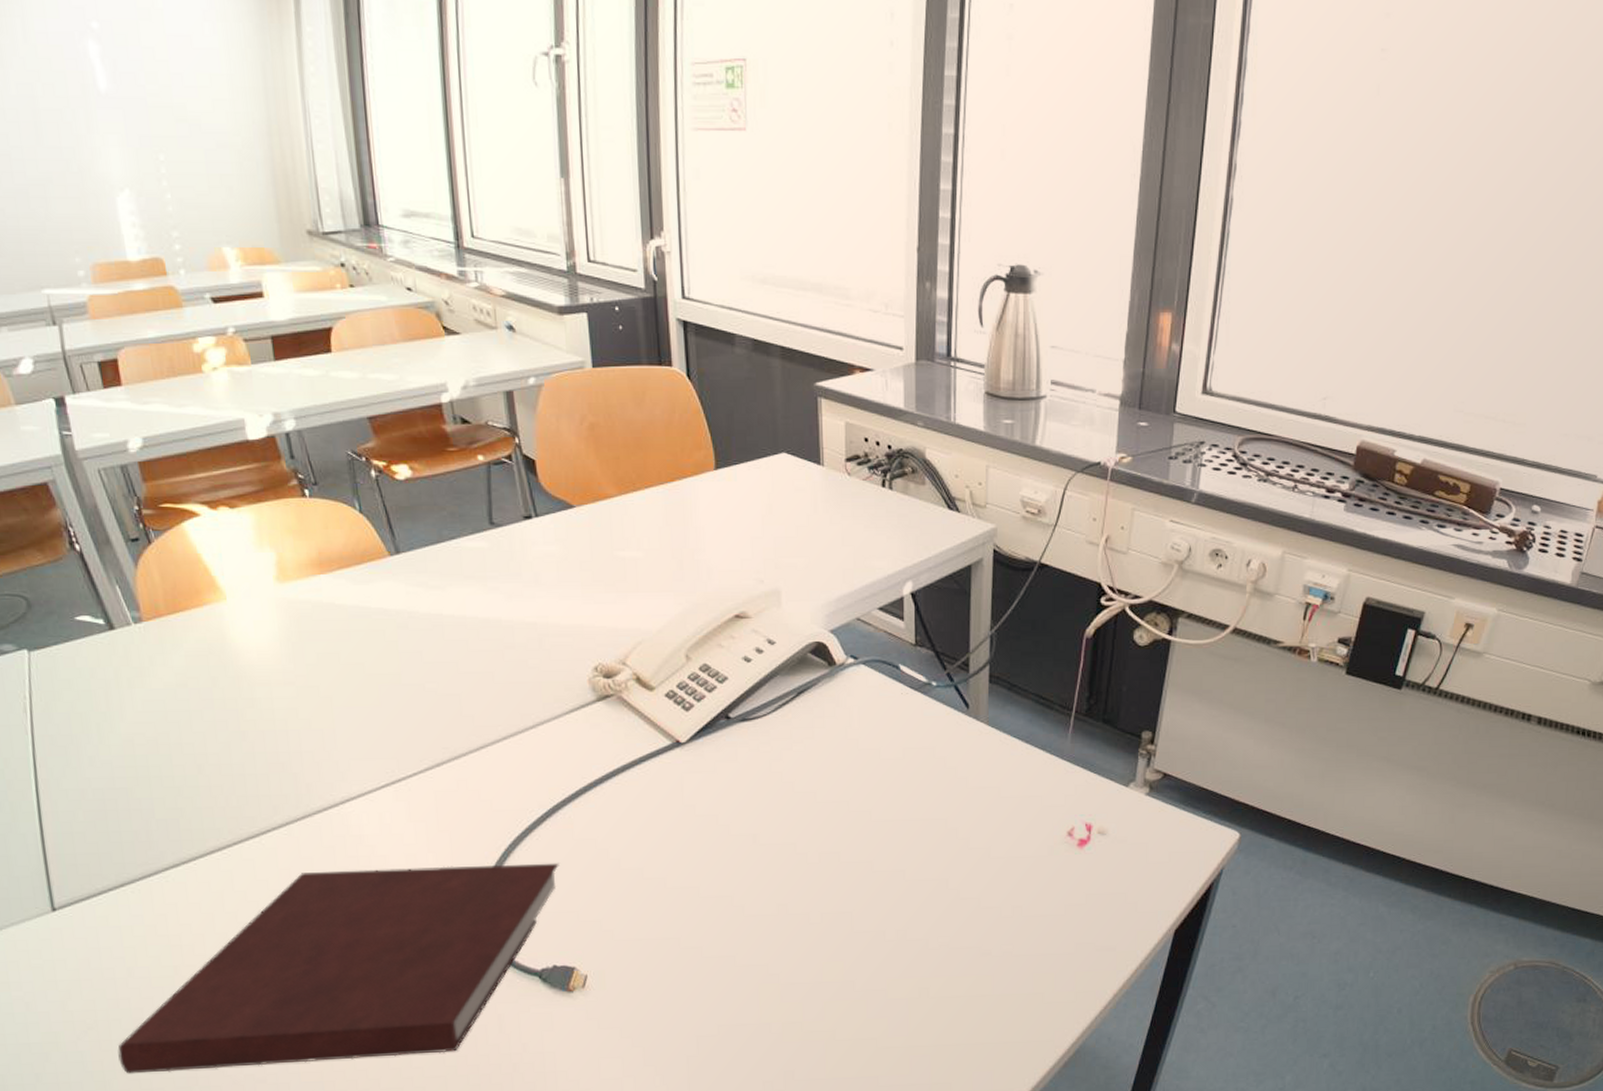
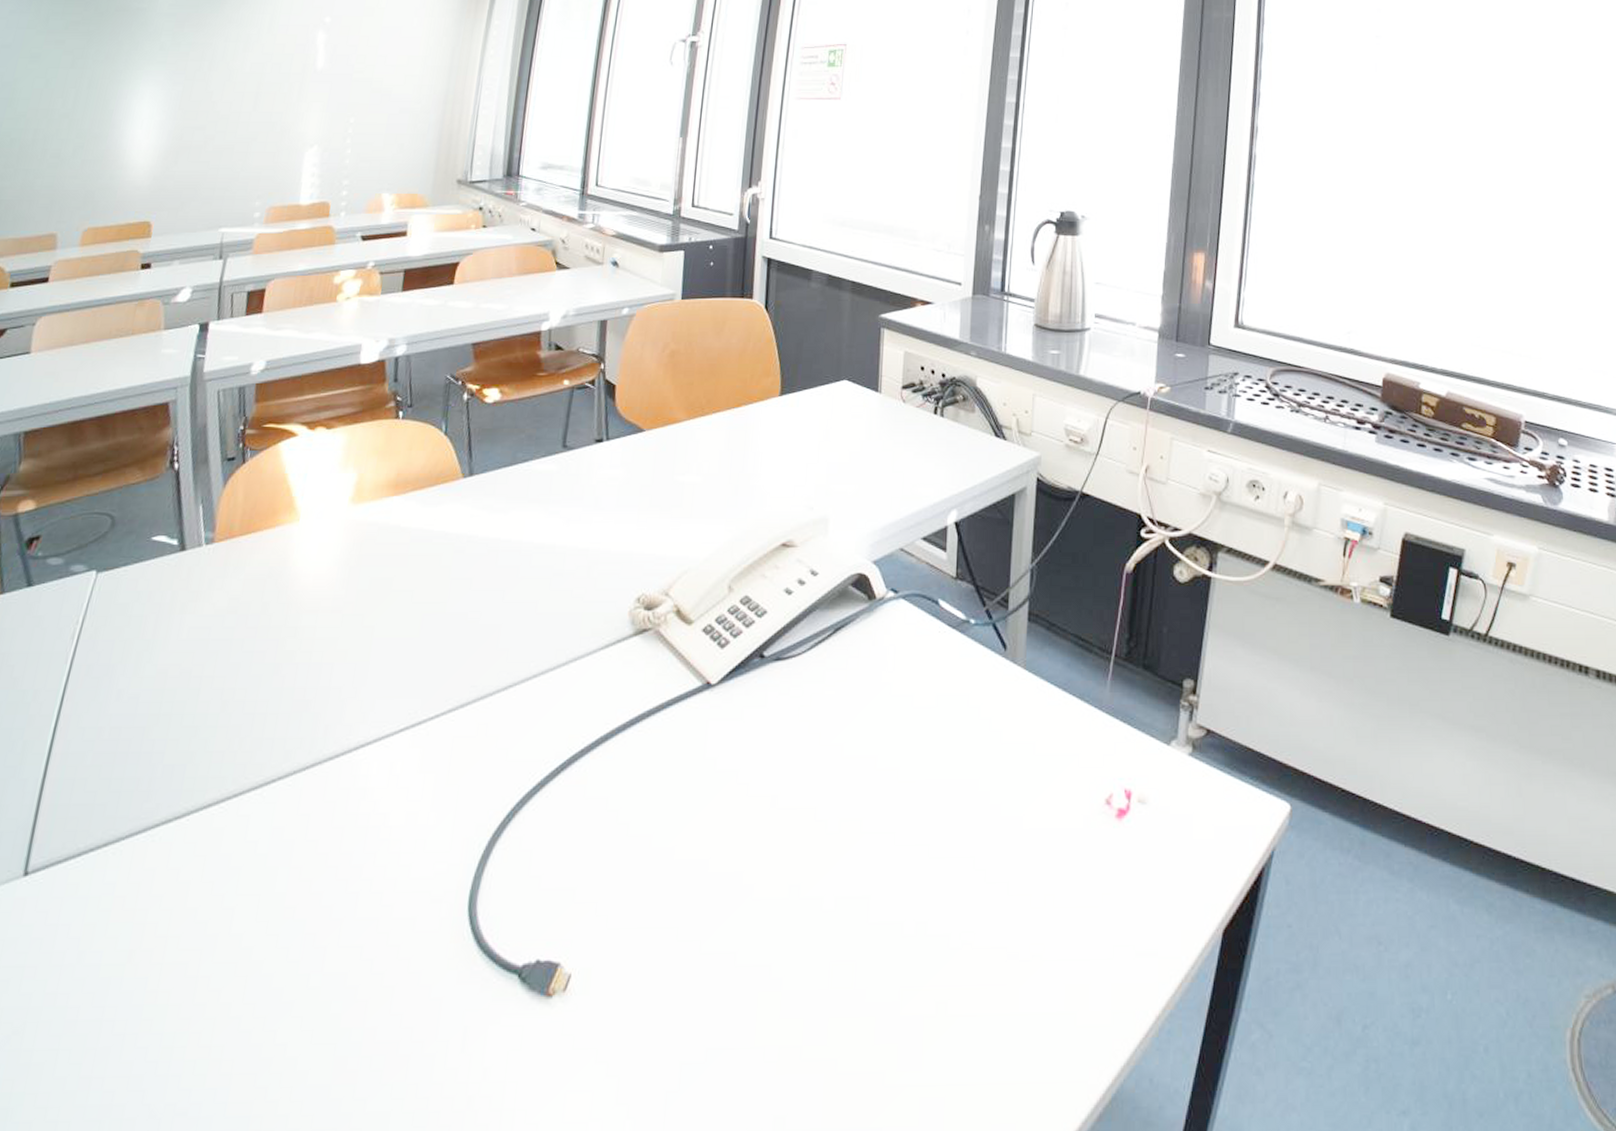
notebook: present [118,863,559,1074] -> none [32,826,565,1099]

